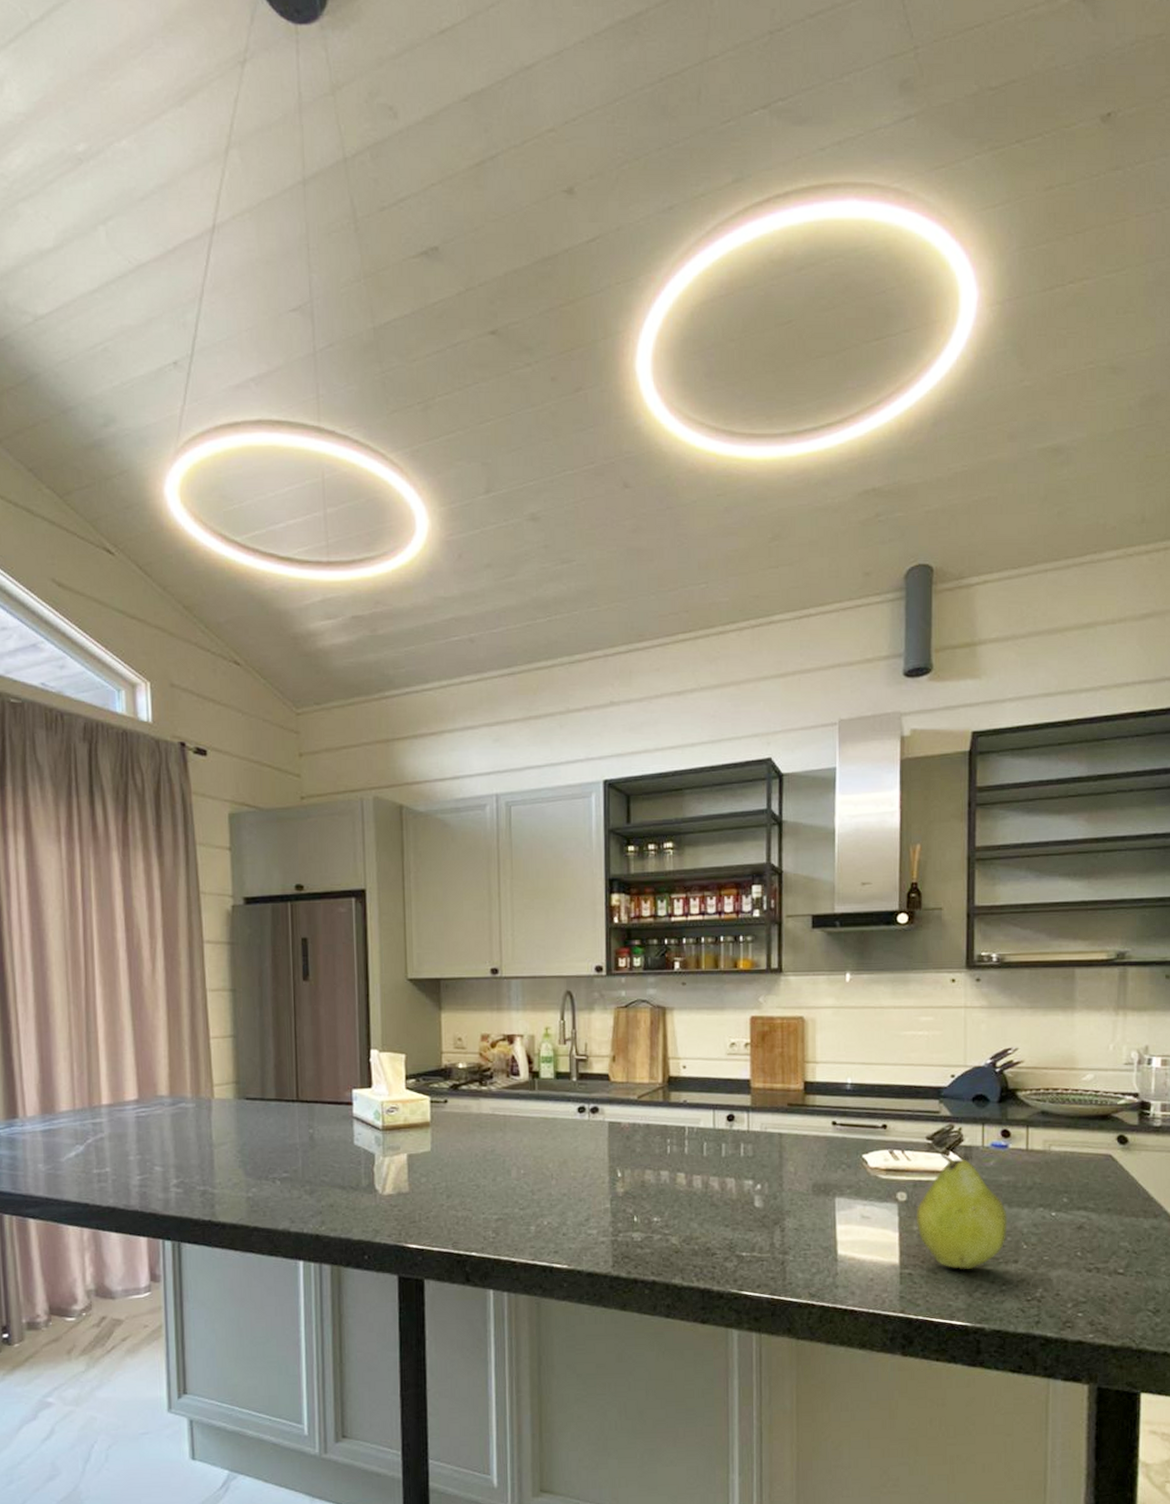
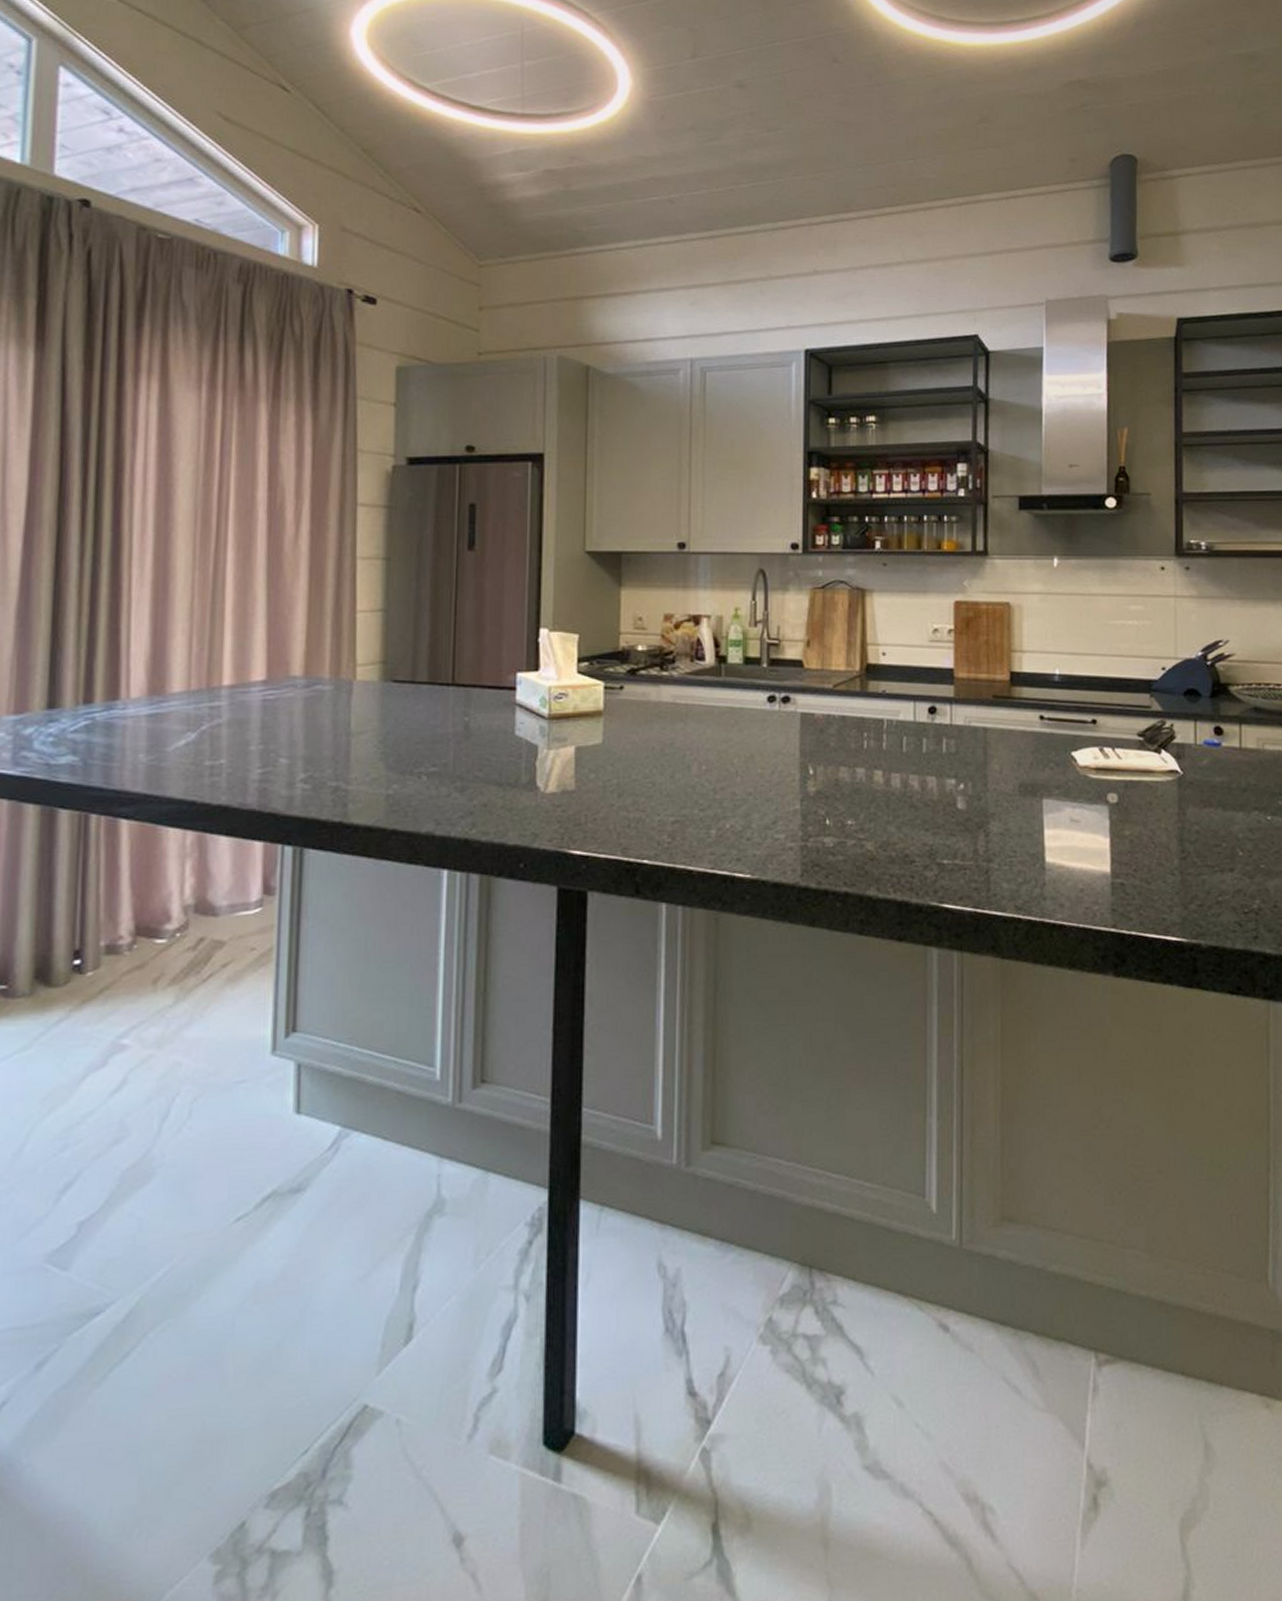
fruit: present [916,1153,1007,1270] -> none [1127,751,1222,880]

